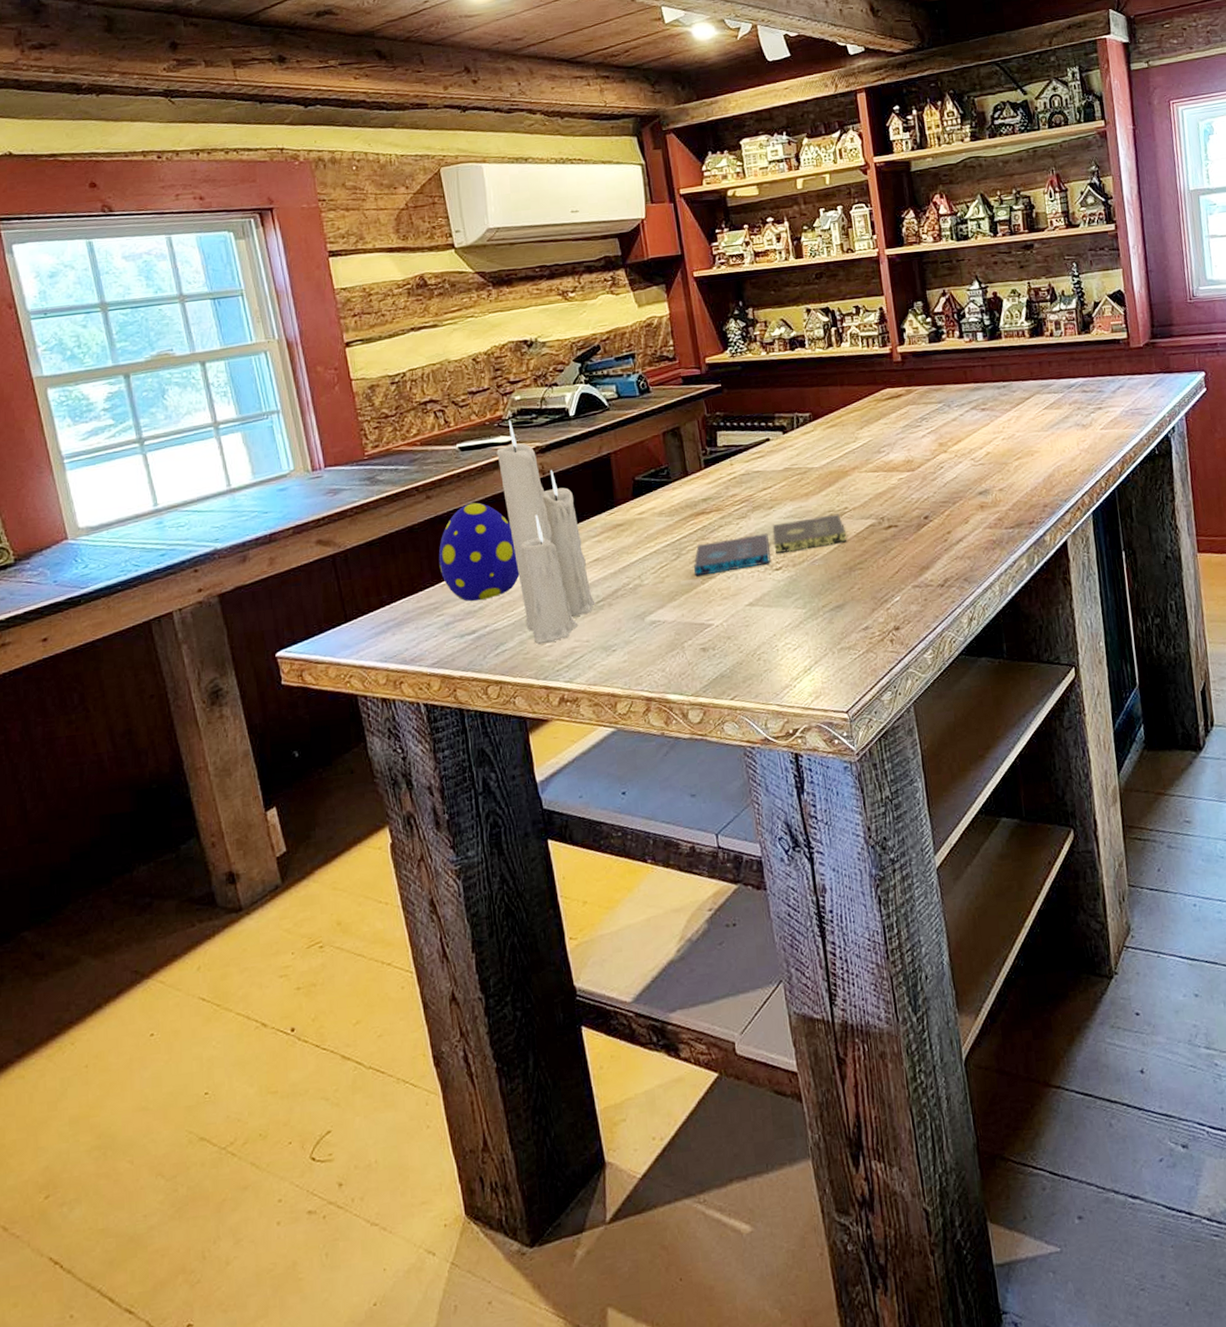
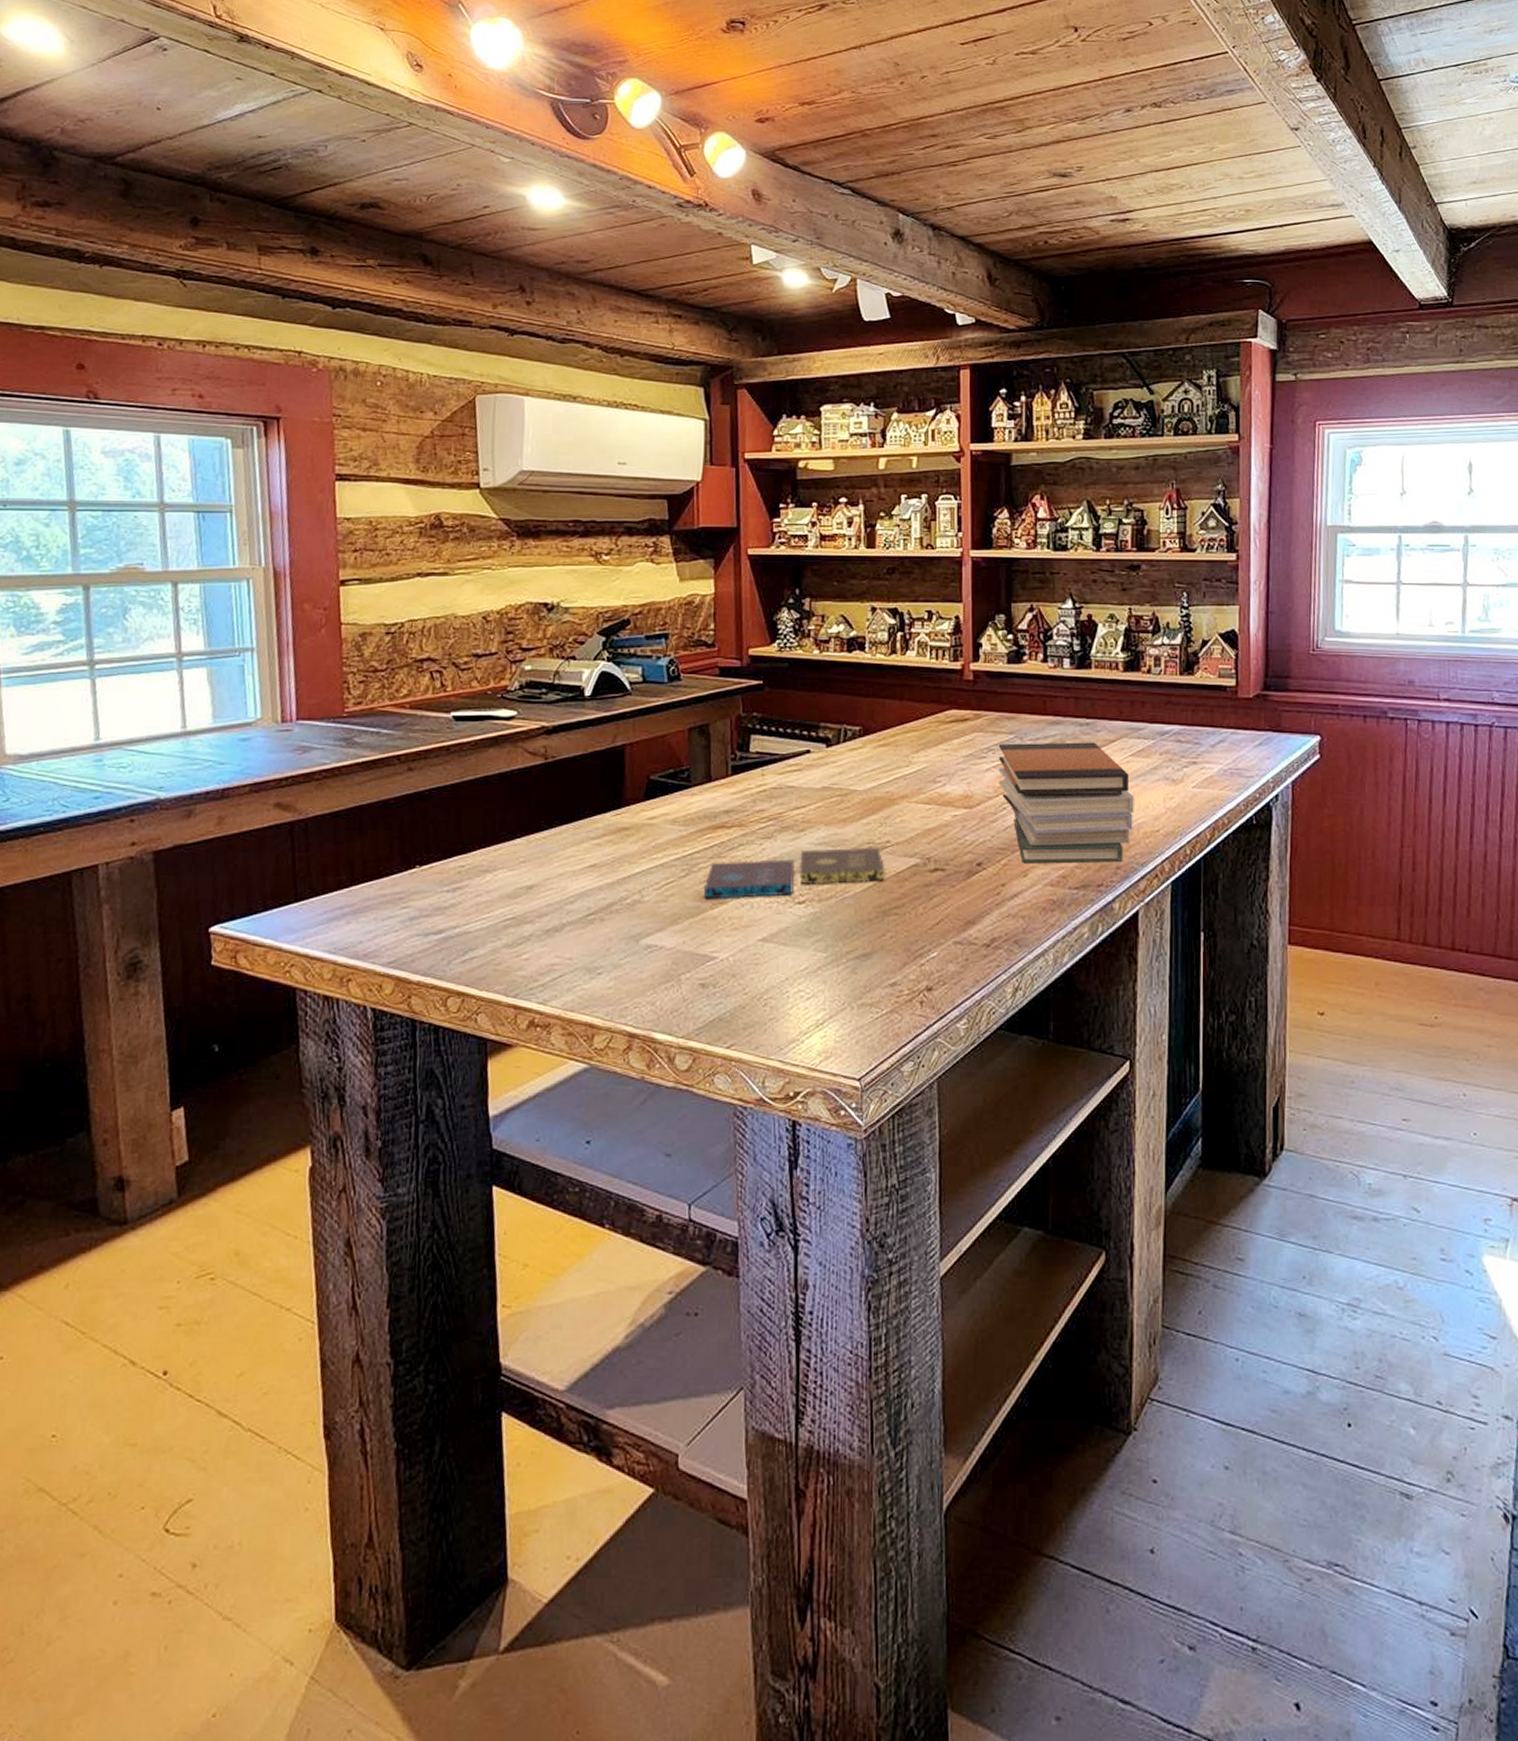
decorative egg: present [438,502,520,601] -> none [411,782,503,895]
candle: present [496,420,596,645] -> none [495,692,585,956]
book stack: none [930,401,1054,512] -> present [998,742,1134,864]

